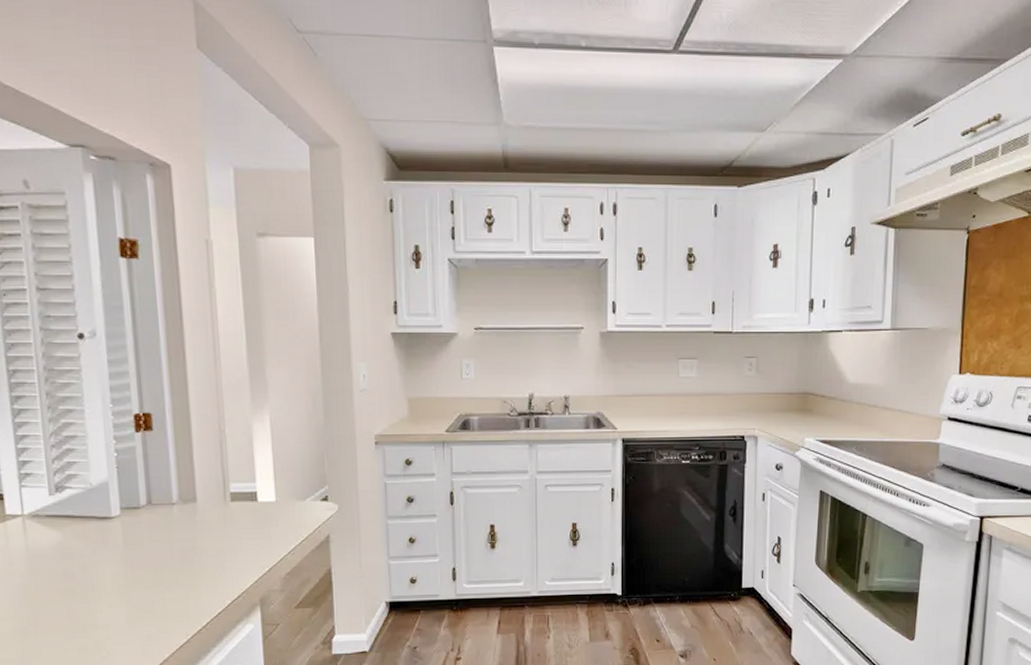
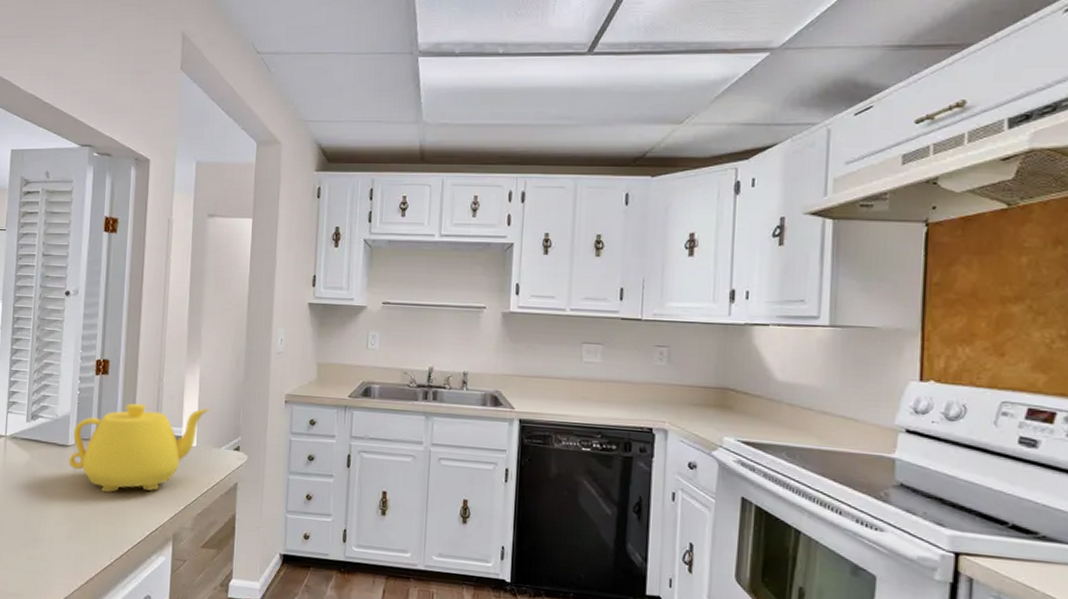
teapot: none [114,458,288,564] -> present [68,403,210,493]

